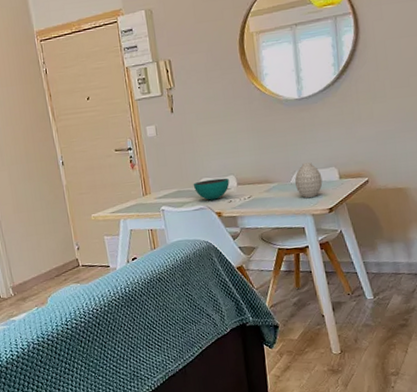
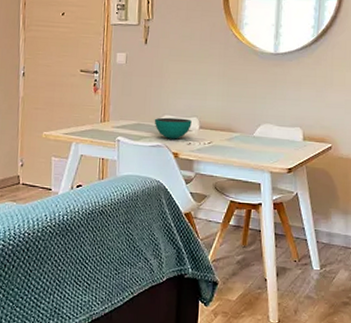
vase: present [295,162,323,198] -> none [258,117,286,155]

